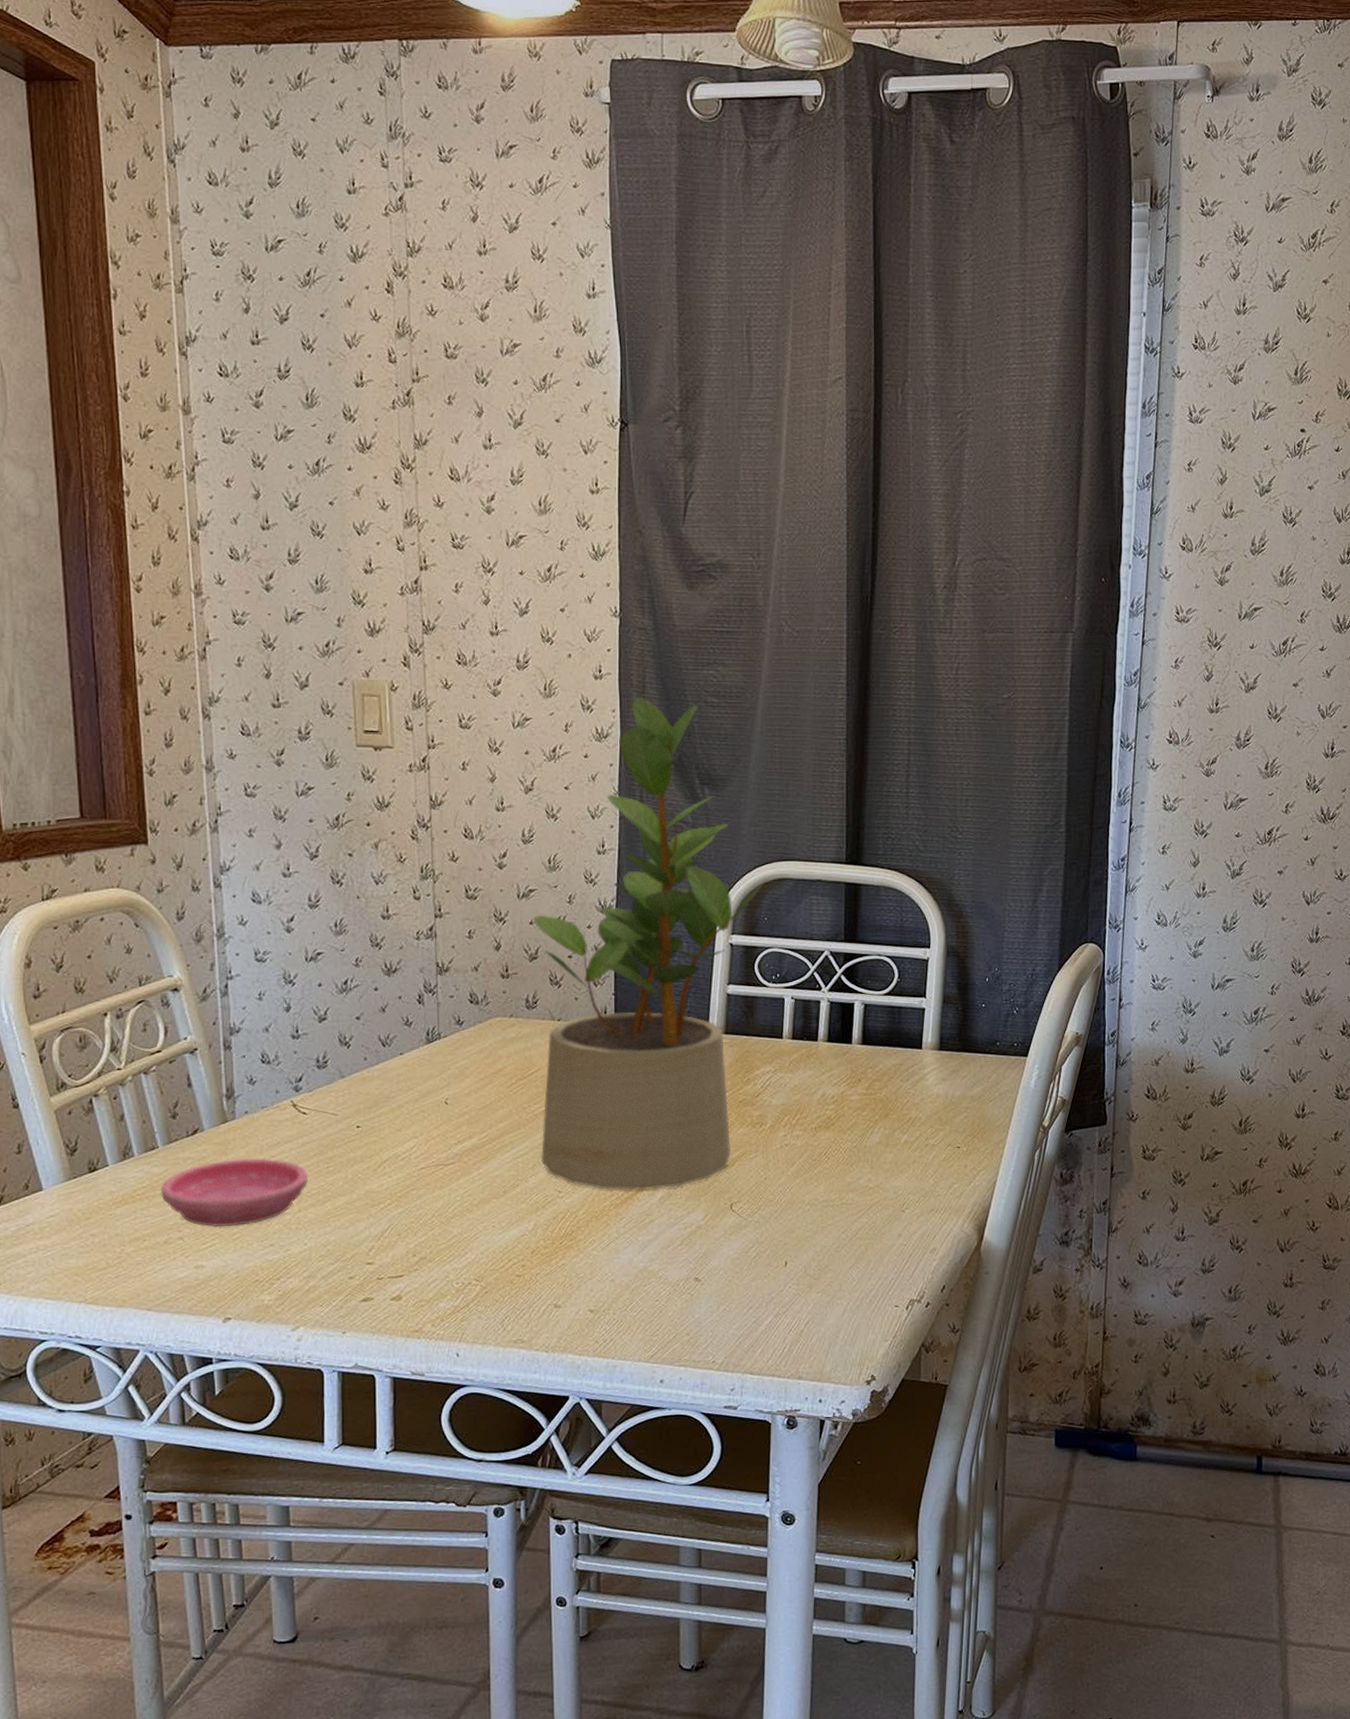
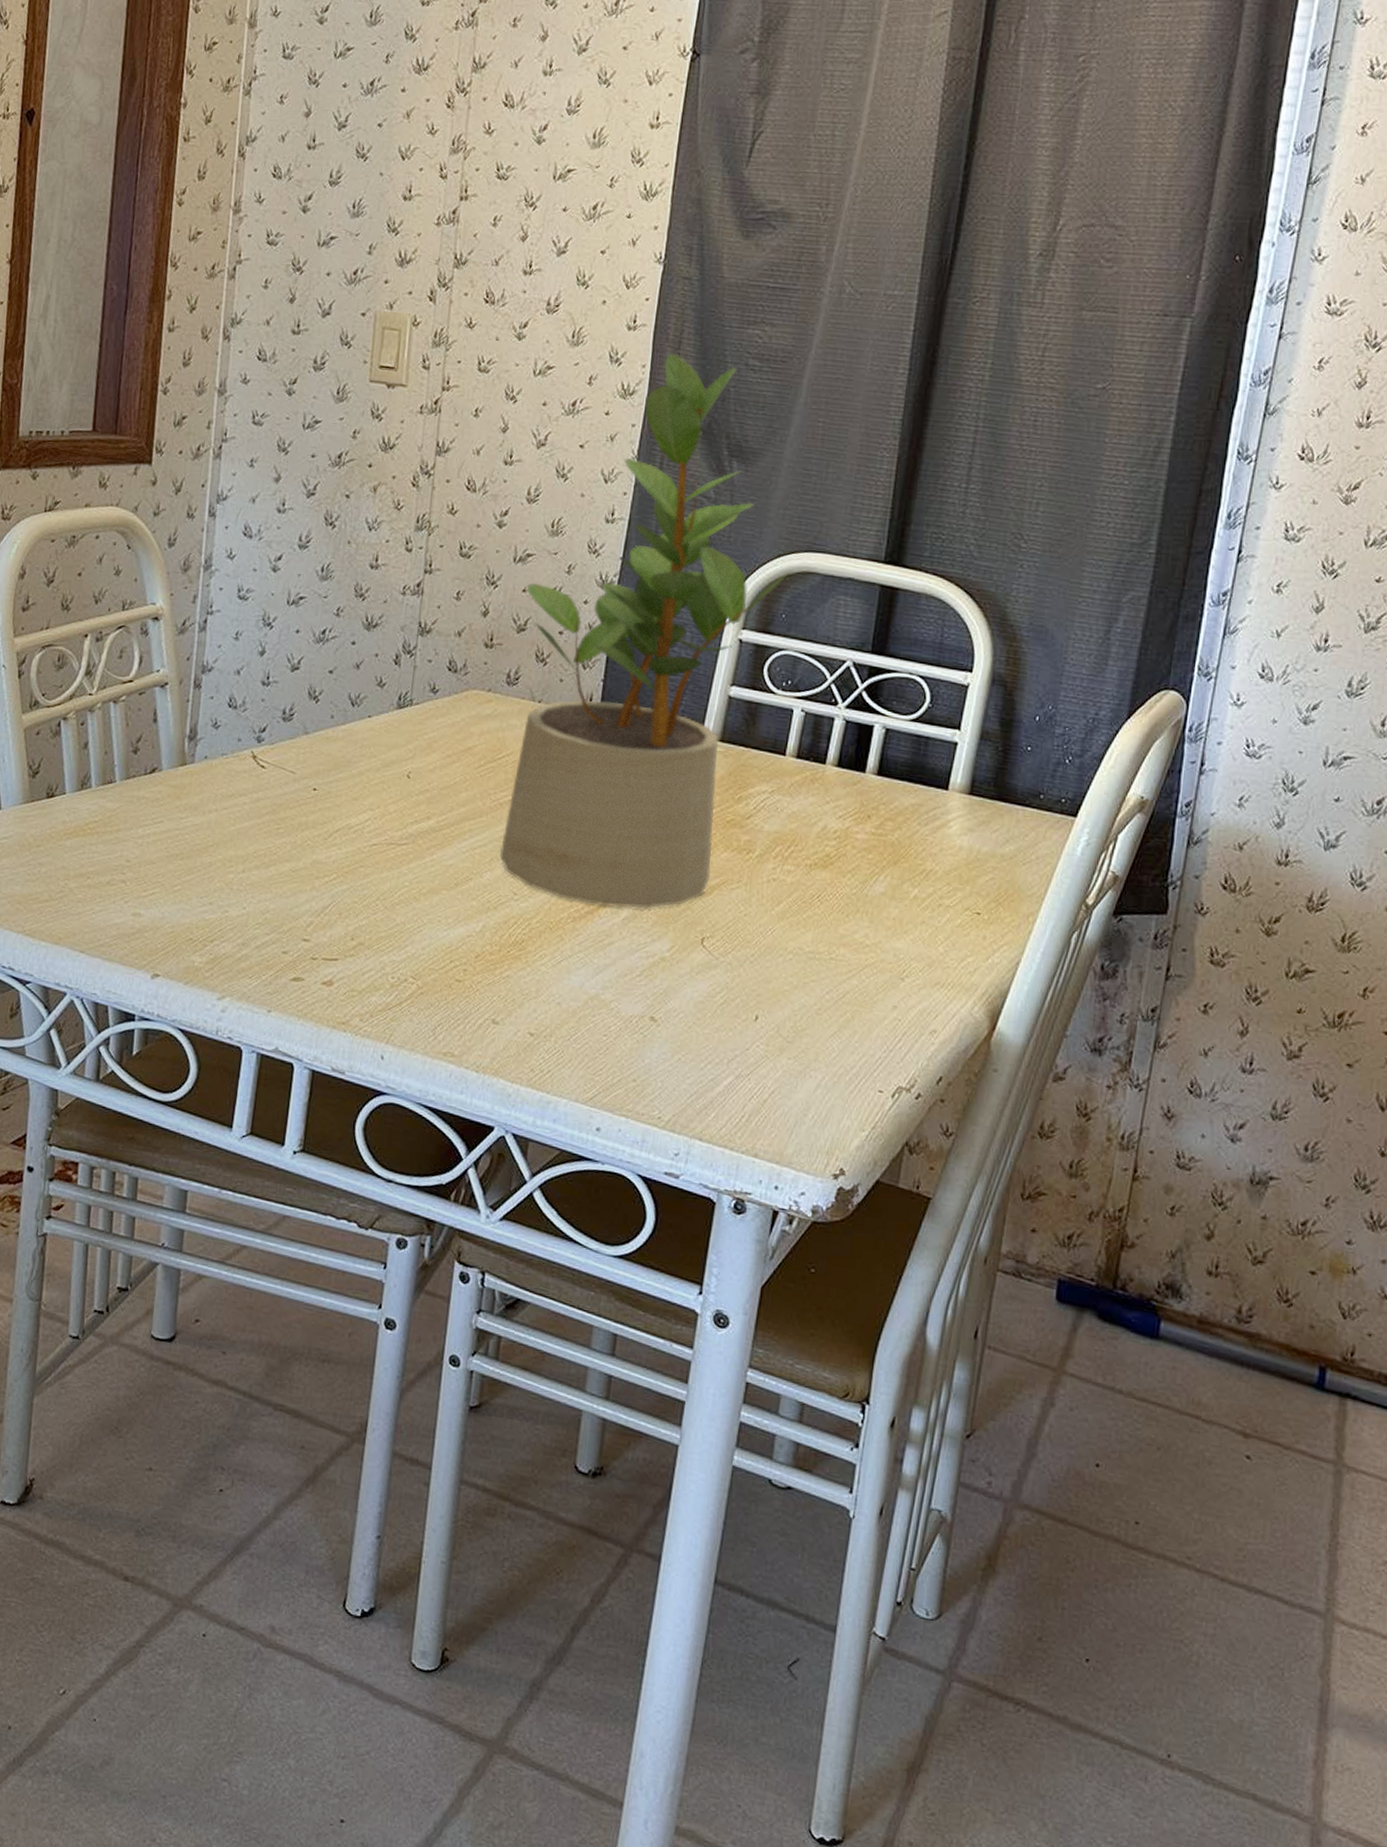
saucer: present [160,1158,309,1228] -> none [110,805,258,878]

